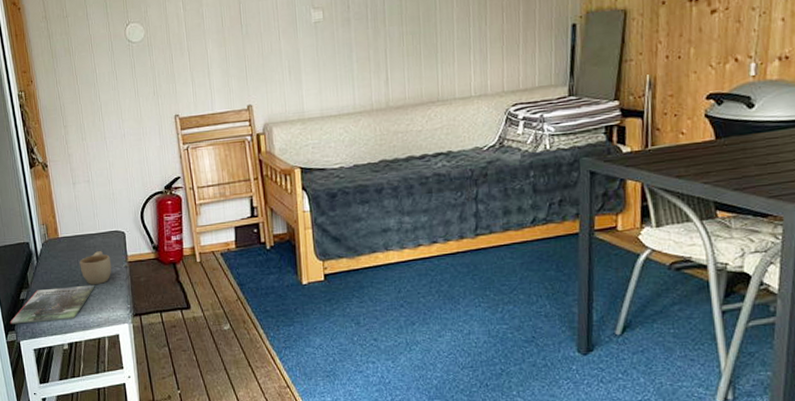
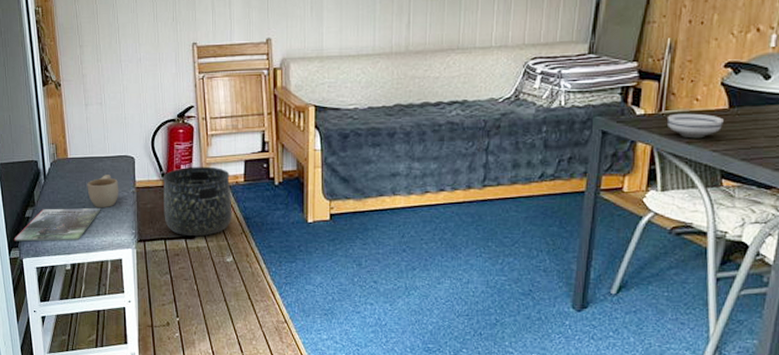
basket: none [154,235,227,307] -> present [162,166,232,237]
bowl: none [654,147,712,172] -> present [666,113,724,139]

